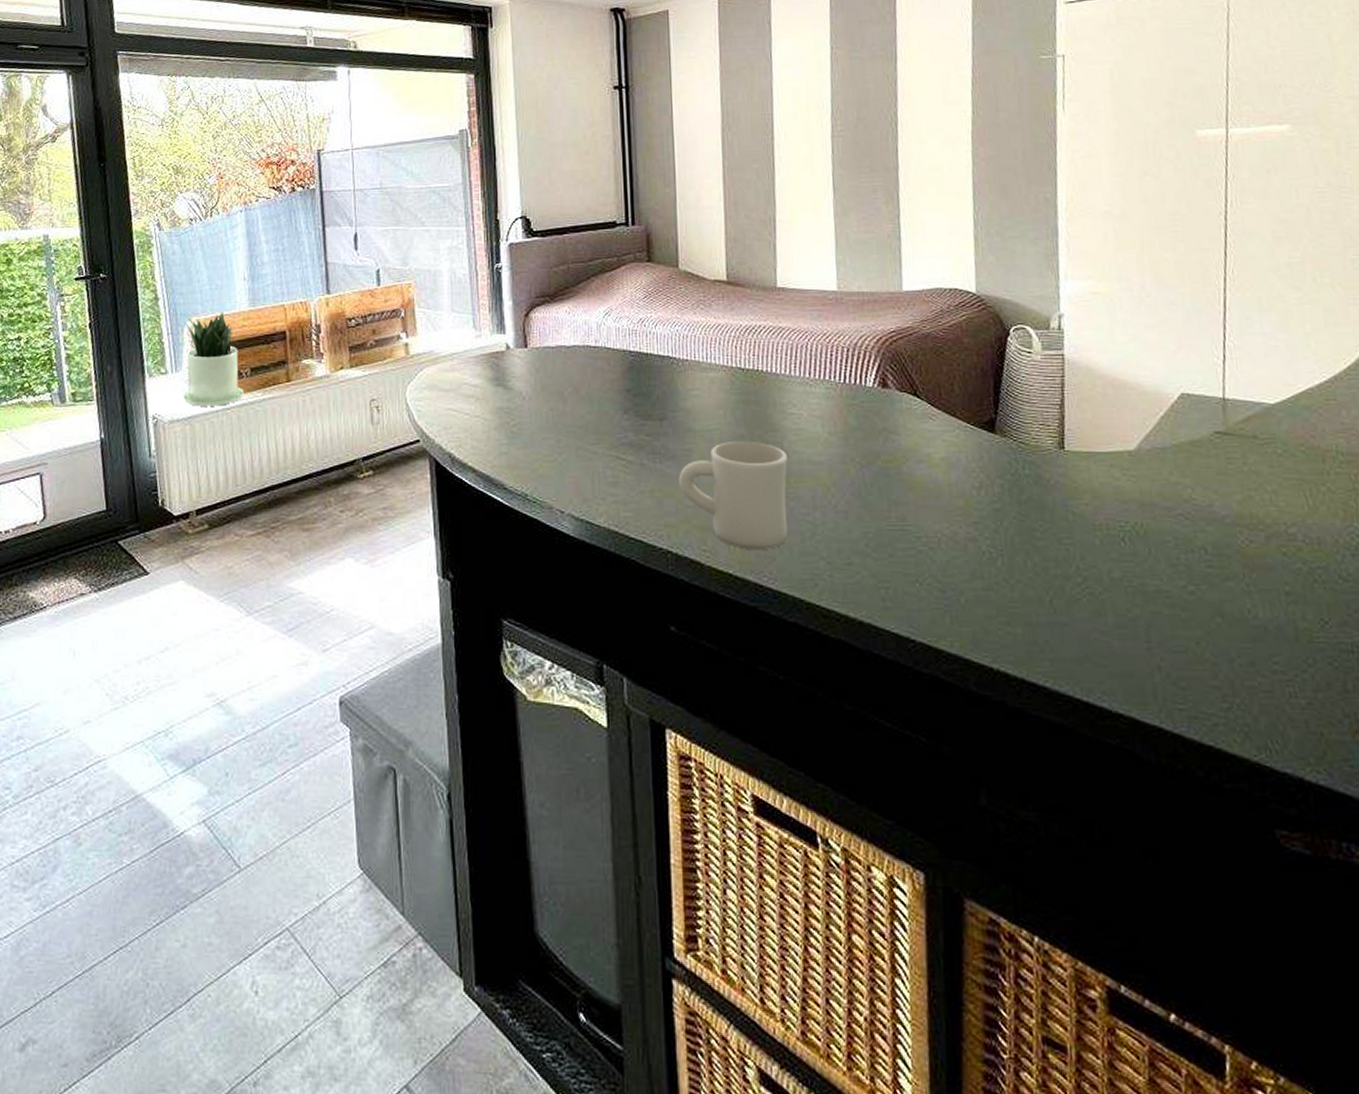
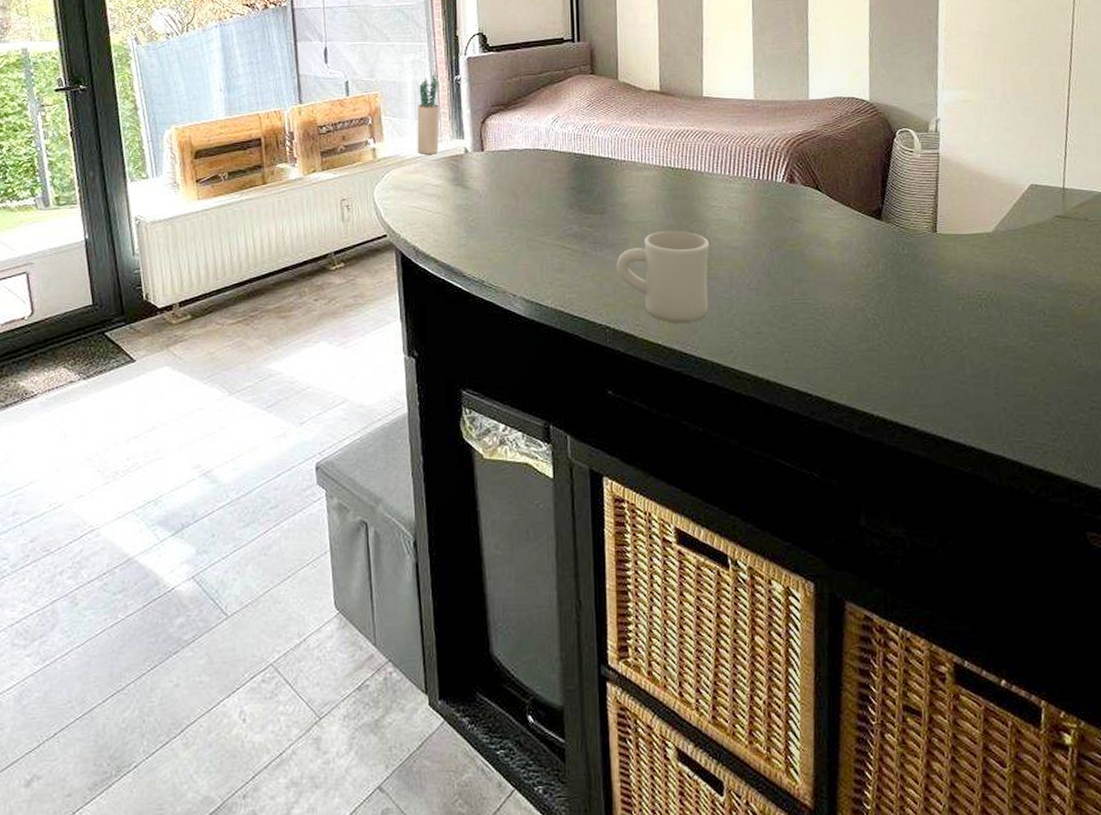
planter: present [183,313,244,406] -> none [164,121,222,208]
vase: none [453,258,479,351] -> present [417,71,440,155]

